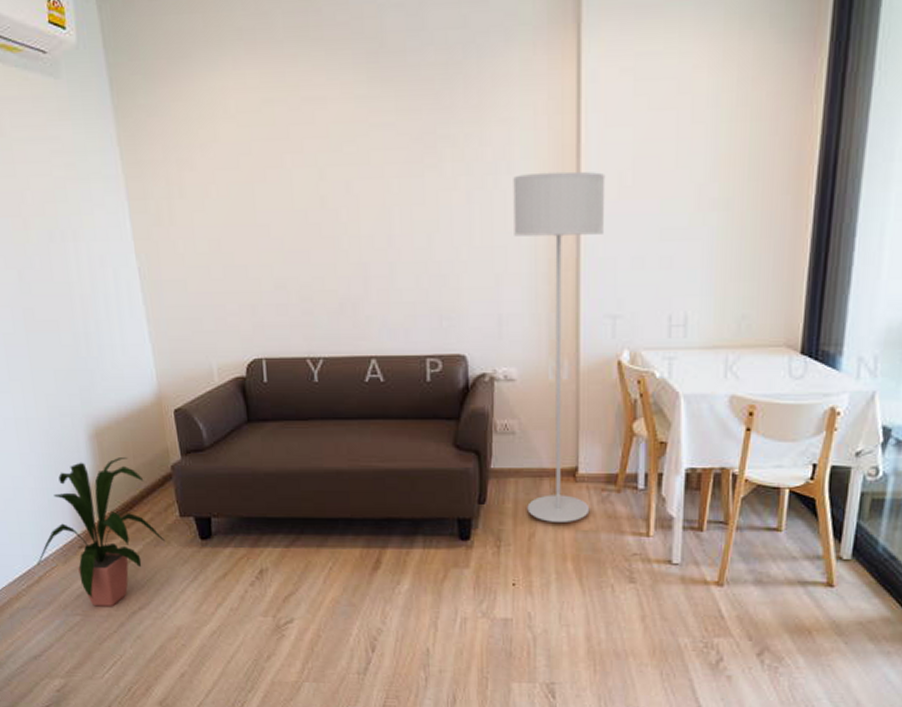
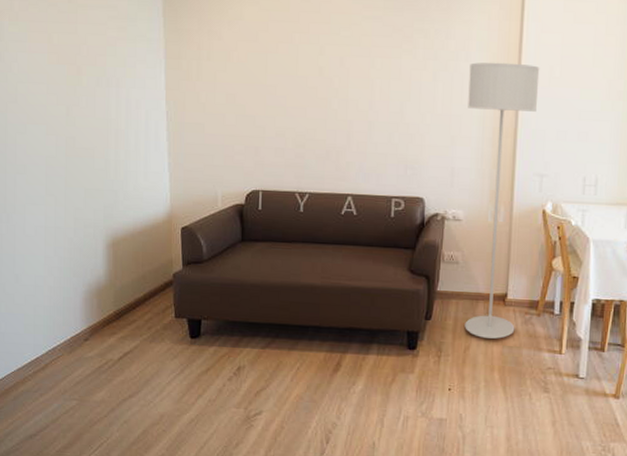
house plant: present [37,456,166,607] -> none [45,264,161,394]

